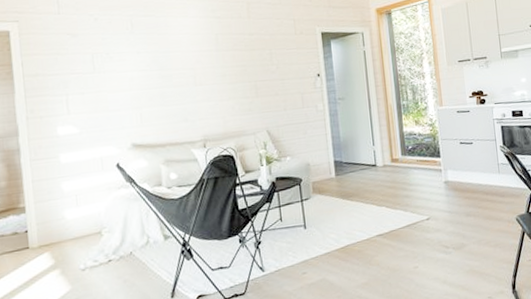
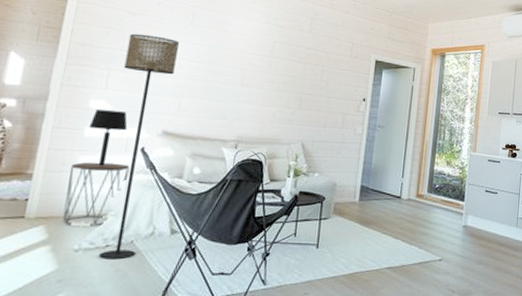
side table: none [57,182,113,249] -> present [62,162,130,226]
table lamp: none [63,132,99,189] -> present [88,109,128,166]
floor lamp: none [76,52,137,273] -> present [99,33,180,260]

